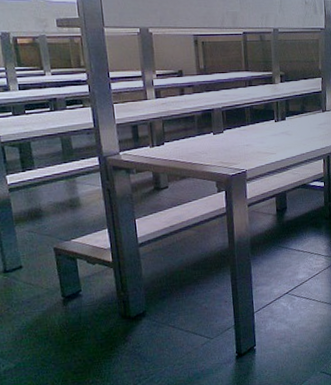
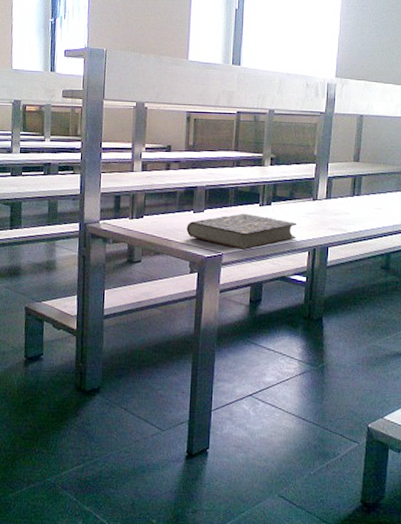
book: none [208,130,311,164] -> present [186,213,297,250]

